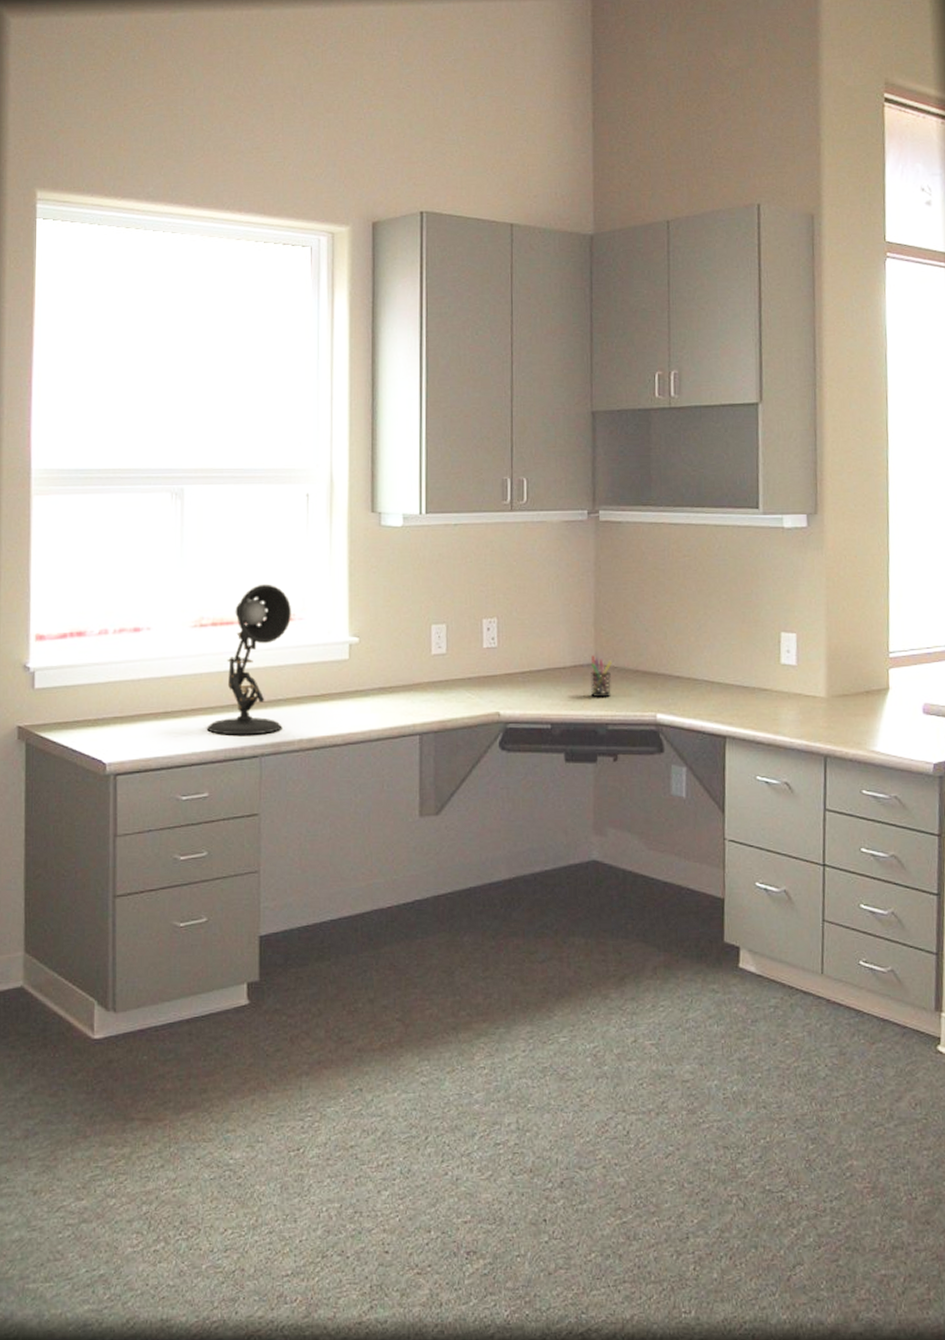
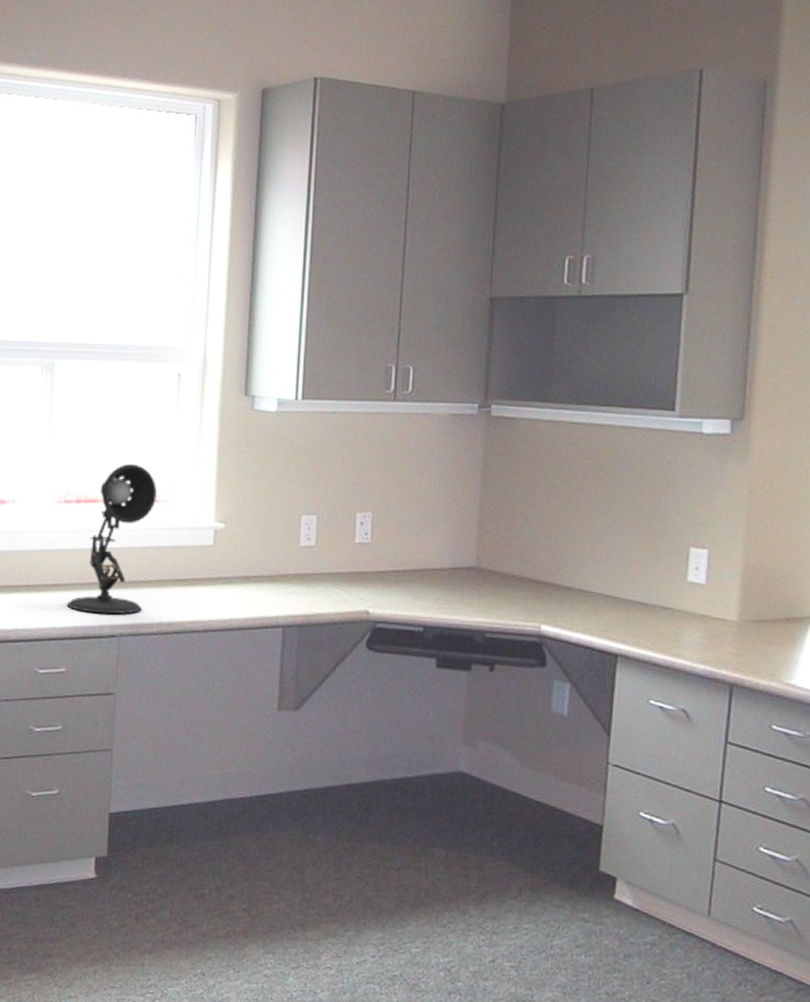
pen holder: present [590,655,612,698] -> none [470,558,495,603]

